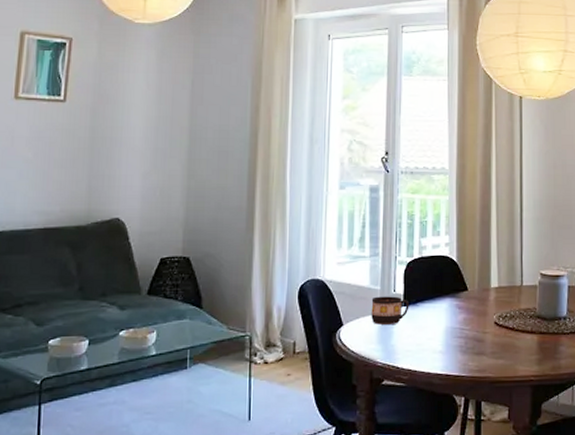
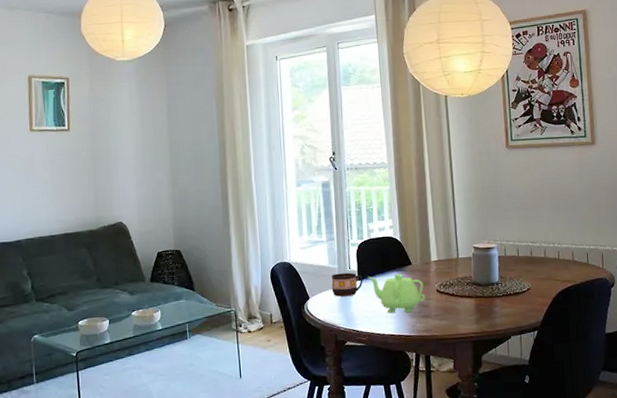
teapot: none [415,300,481,348] -> present [367,273,426,314]

